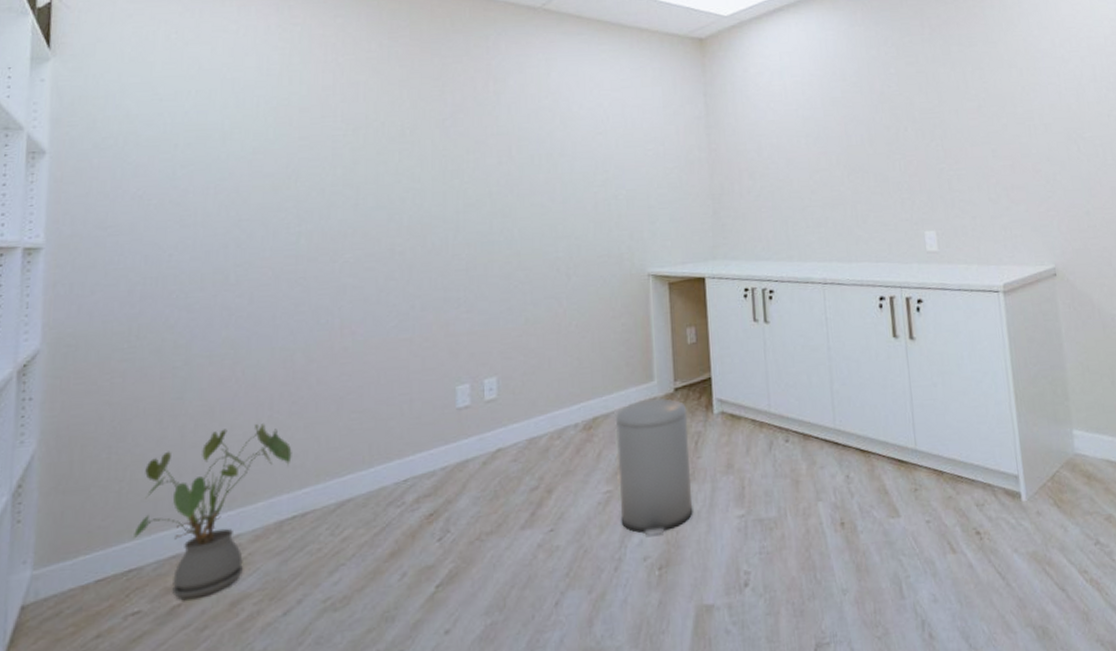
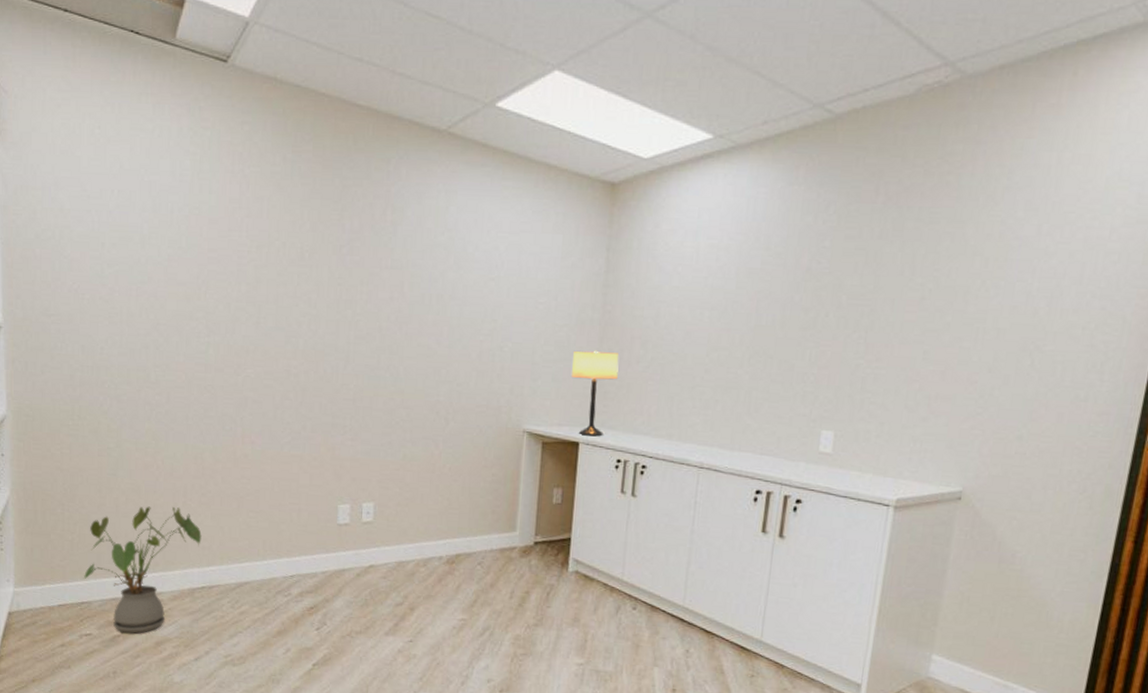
pedal bin: present [615,397,693,536] -> none [471,546,544,664]
table lamp: none [687,186,732,270] -> present [572,350,619,437]

